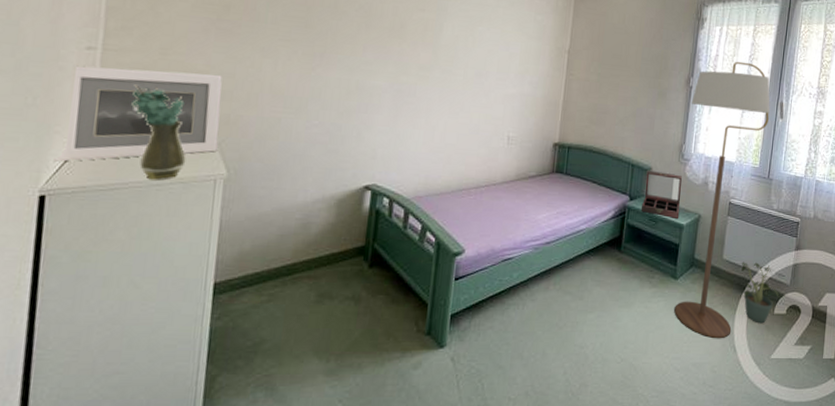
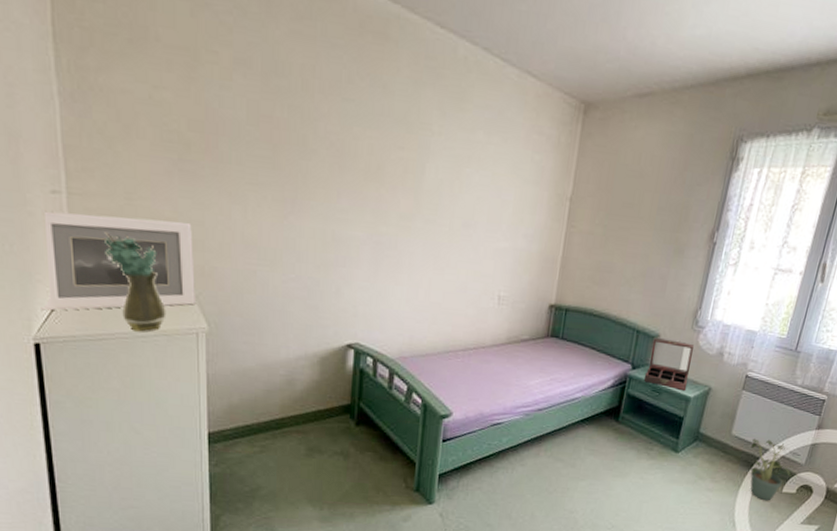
floor lamp: present [674,61,770,339] -> none [672,212,814,513]

